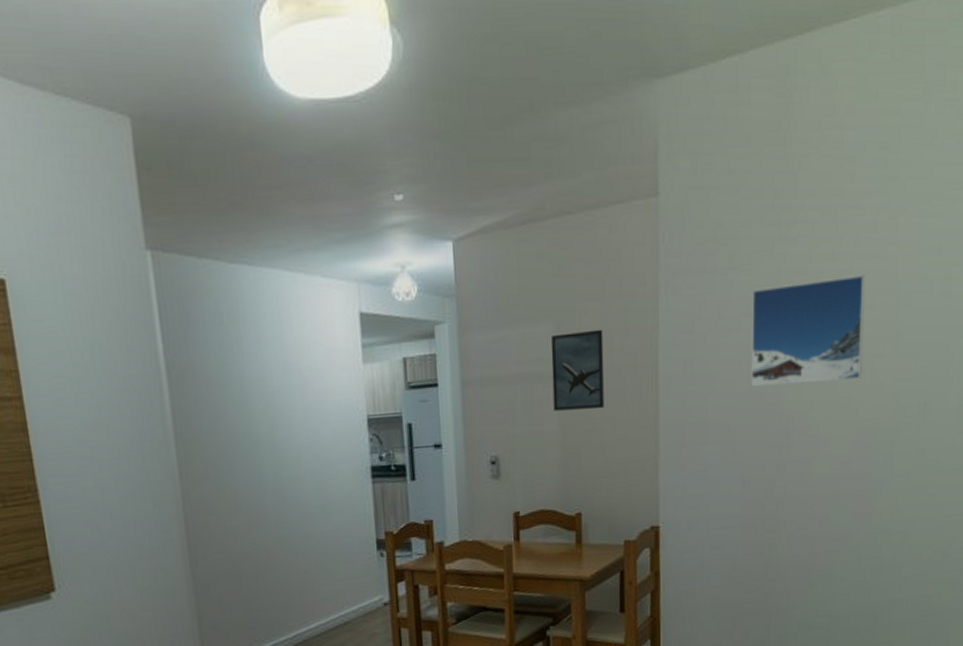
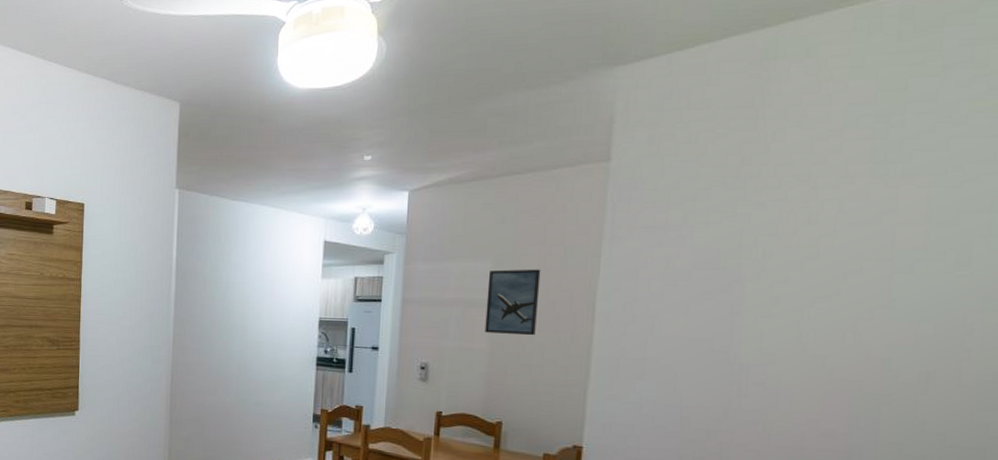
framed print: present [751,275,864,387] -> none [699,240,850,339]

